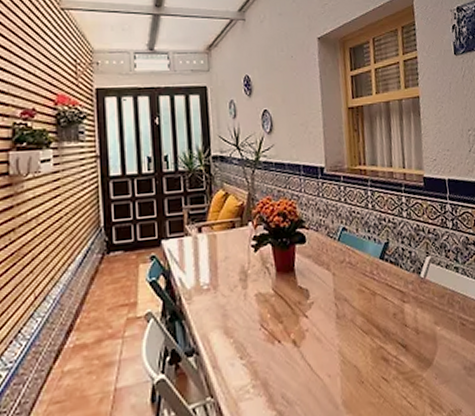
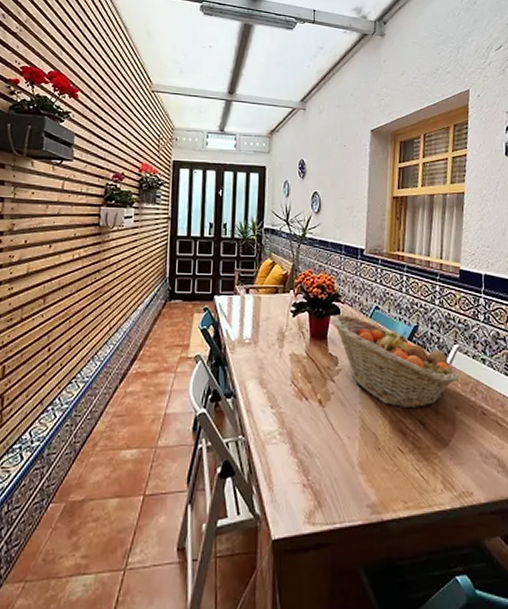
fruit basket: none [297,241,435,334] -> present [332,314,458,409]

